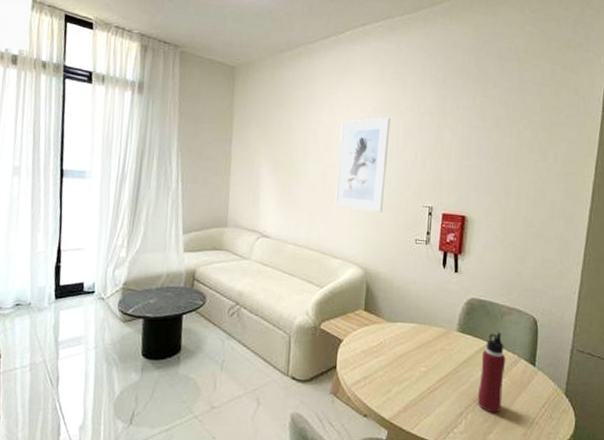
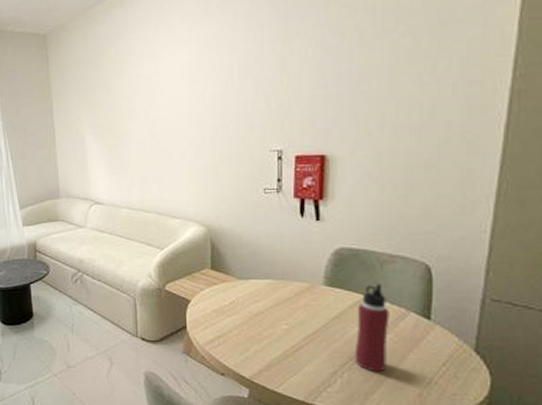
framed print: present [334,117,391,212] -> none [165,56,223,165]

